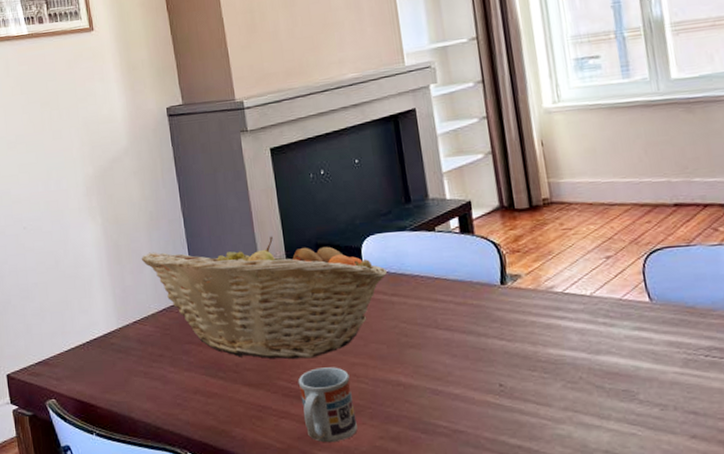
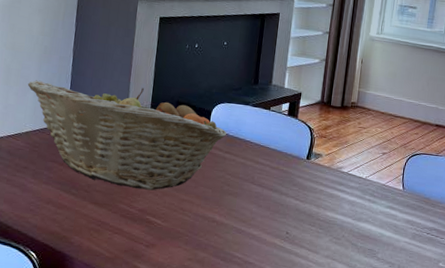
cup: present [298,367,358,443] -> none [133,198,178,258]

